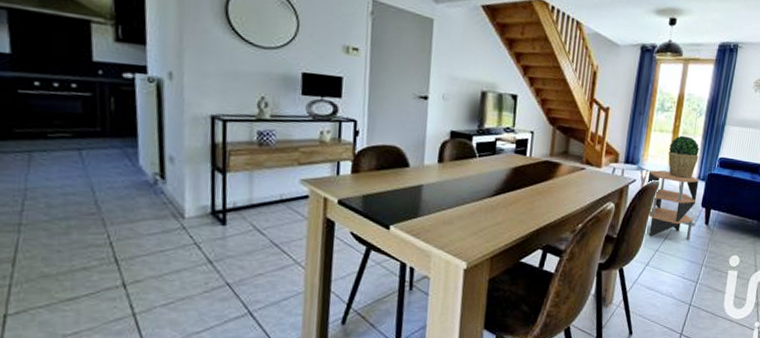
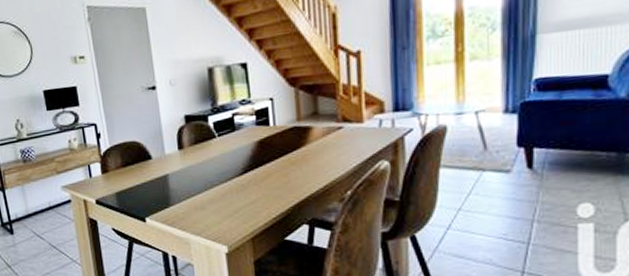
side table: present [647,170,699,241] -> none [429,110,508,194]
potted plant: present [668,135,700,178] -> none [452,61,501,116]

